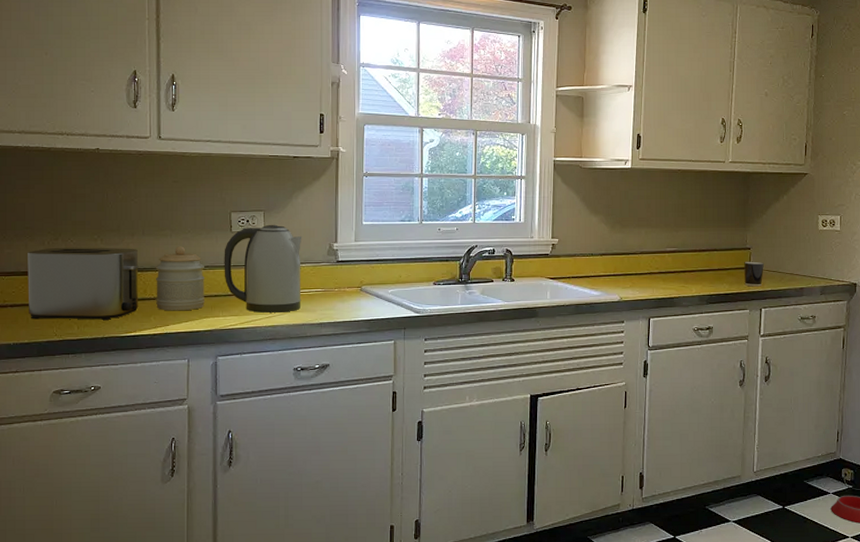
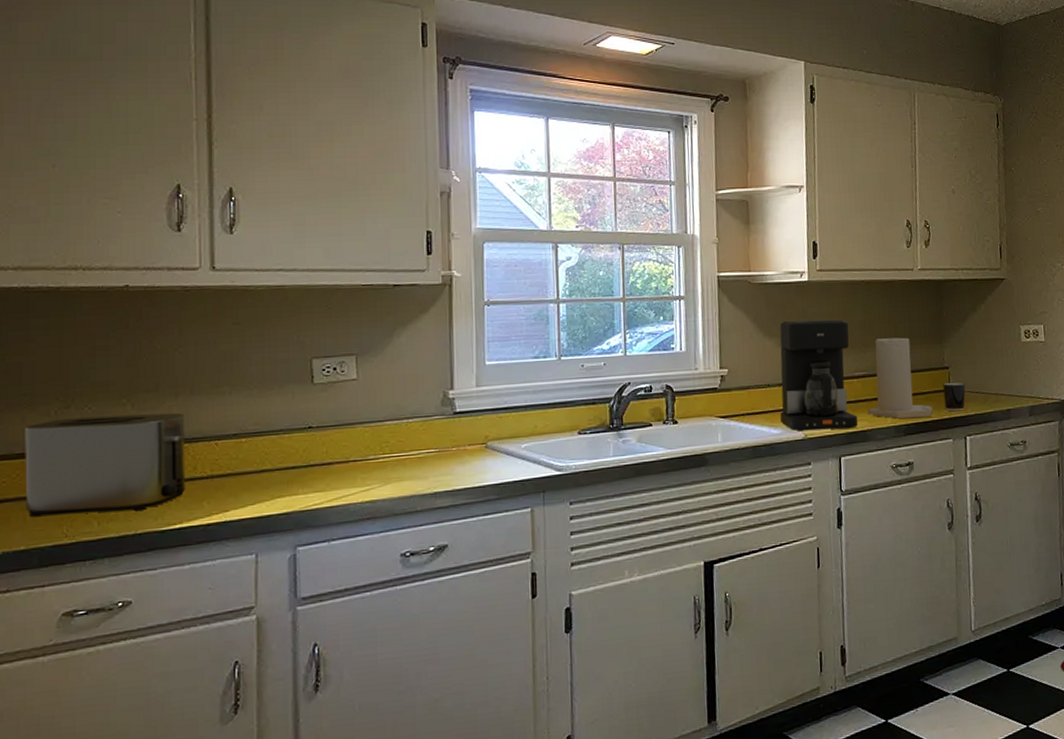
jar: present [155,246,205,311] -> none [208,406,279,492]
kettle: present [224,224,302,313] -> none [303,371,409,485]
coffee maker: none [601,201,667,295] -> present [780,319,858,432]
paper towel: none [675,220,733,290] -> present [867,337,933,419]

